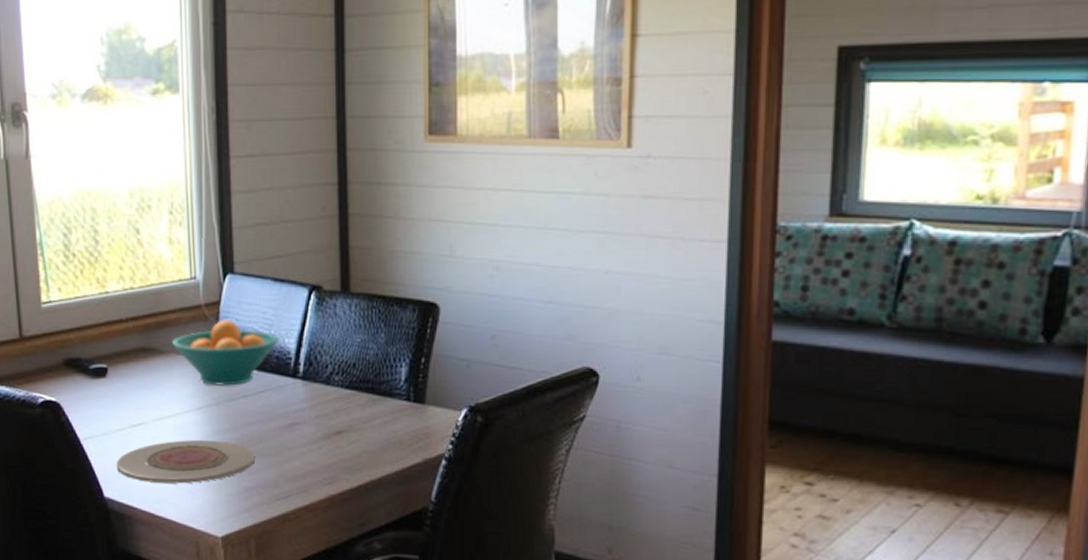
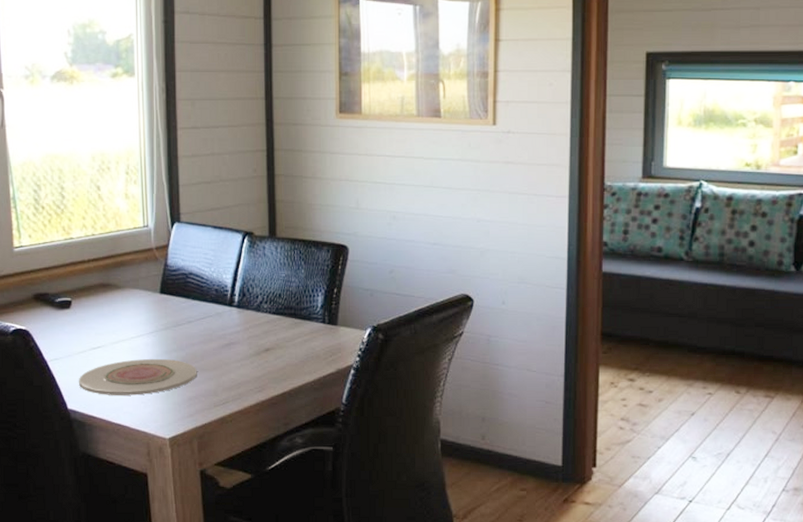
fruit bowl: present [172,320,279,386] -> none [128,260,217,314]

